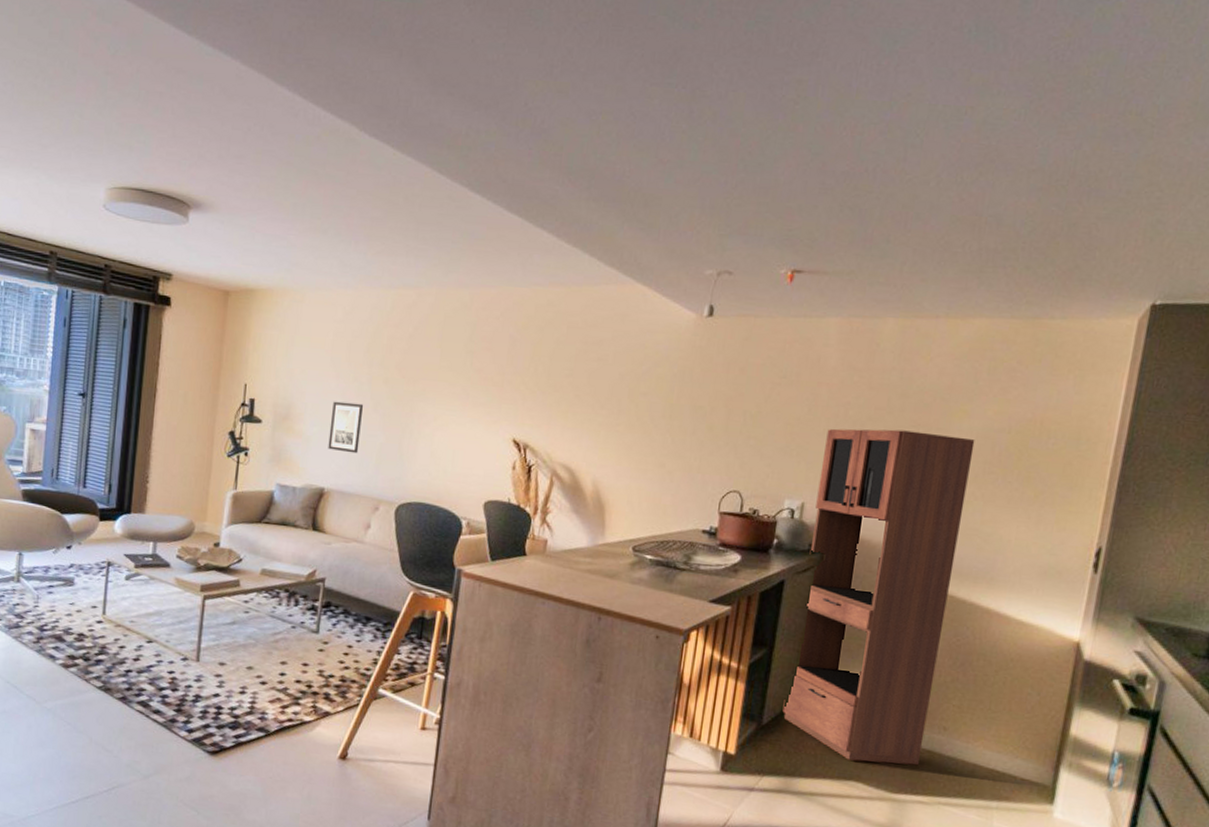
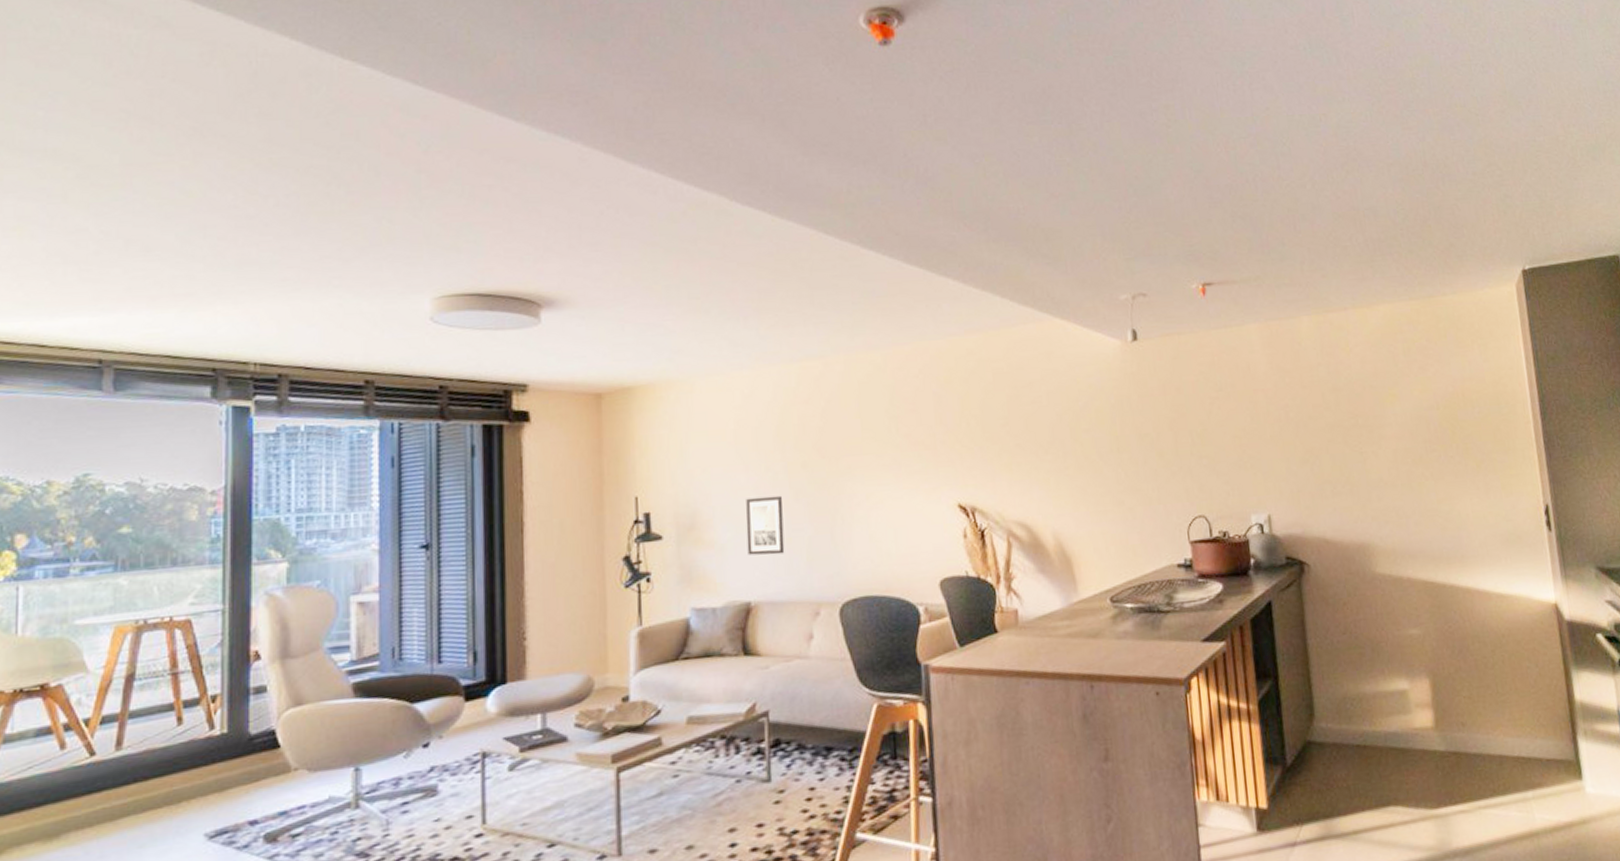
cabinet: present [782,428,975,766] -> none [1274,420,1449,784]

